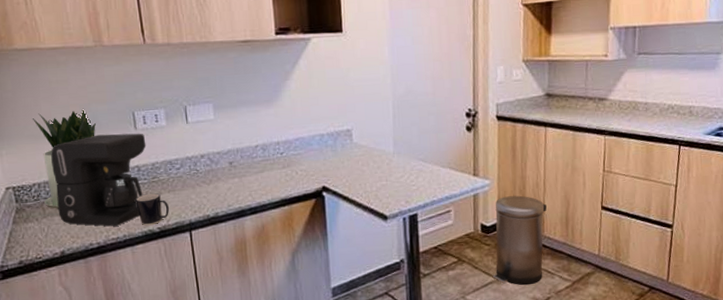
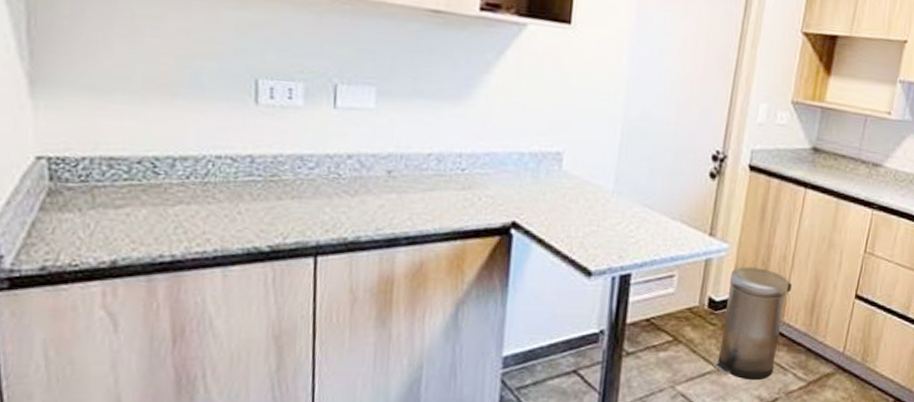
planter: present [33,108,96,209] -> none [96,57,196,198]
coffee maker: present [51,133,146,227] -> none [116,102,269,235]
mug: present [135,193,169,226] -> none [240,196,289,242]

